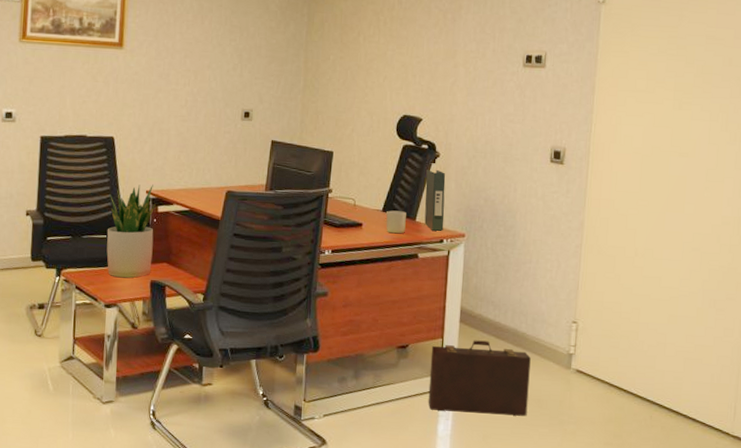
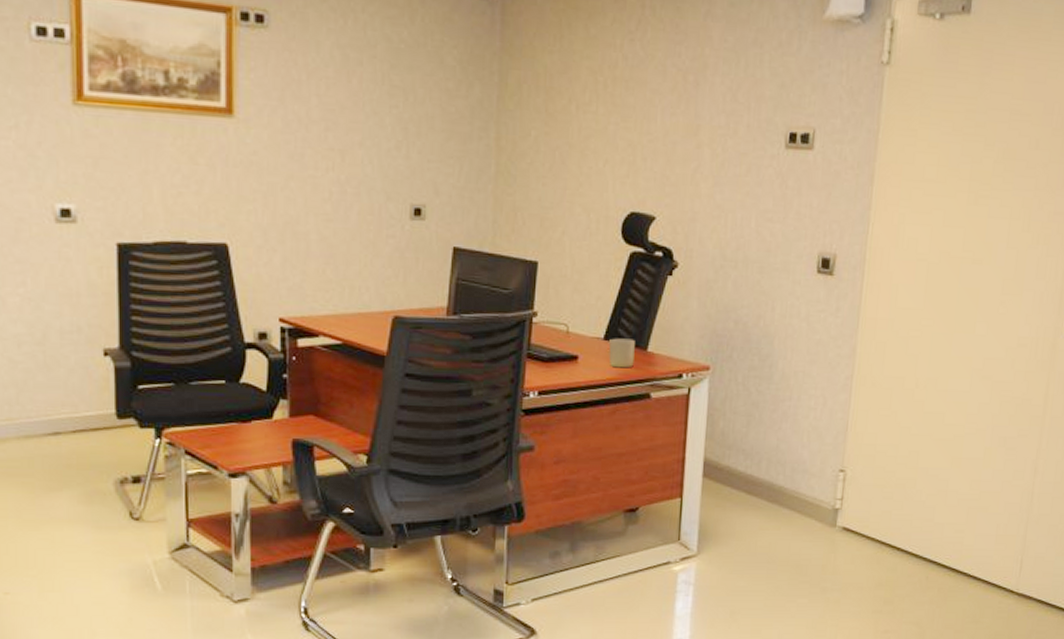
planter: present [106,184,156,278] -> none [225,309,294,438]
binder: present [424,169,446,231] -> none [658,283,686,363]
briefcase: present [428,340,531,416] -> none [663,498,789,586]

